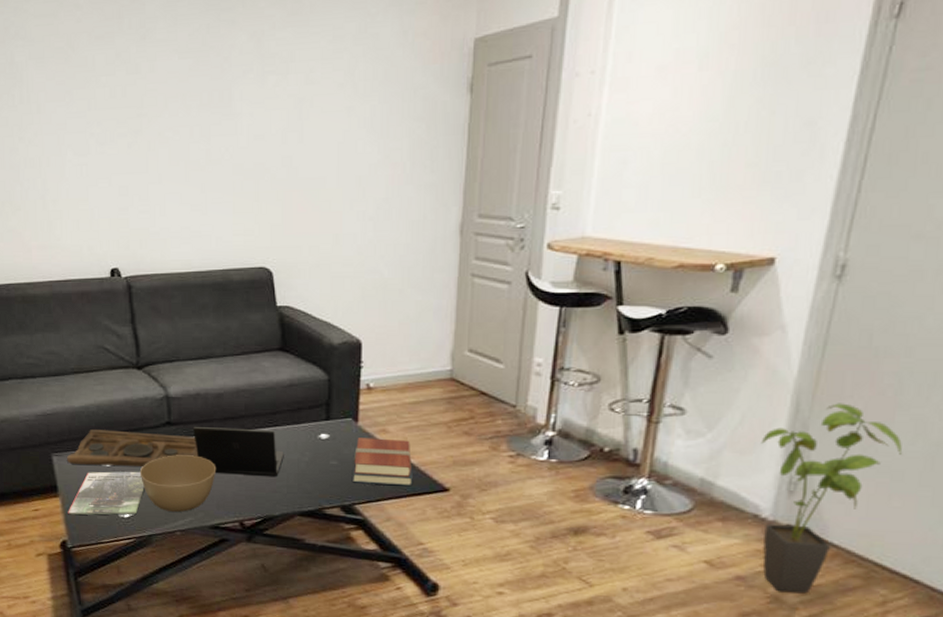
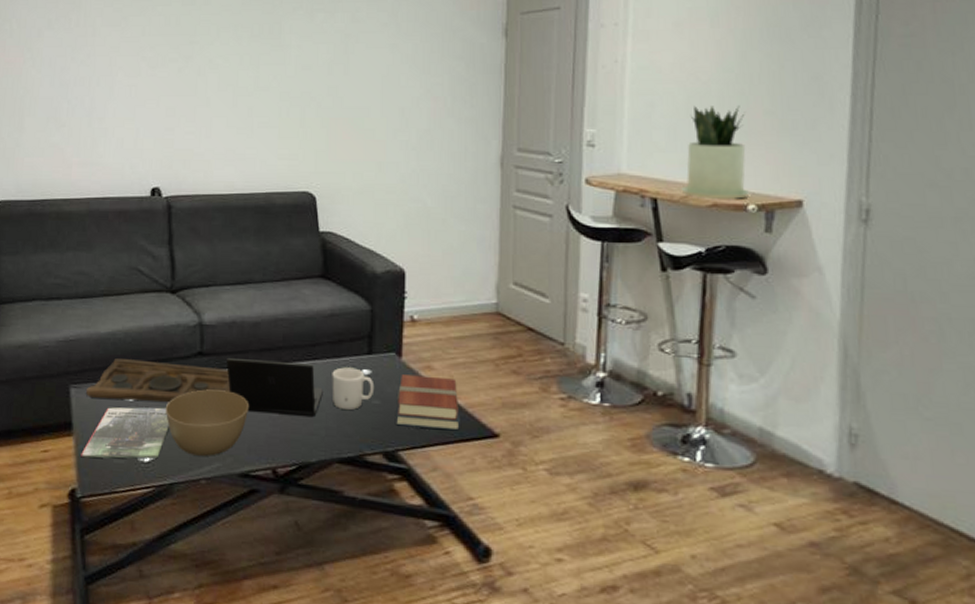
mug: none [292,432,332,470] -> present [331,367,375,410]
planter: none [647,158,725,260] -> present [681,106,750,199]
house plant: present [760,403,903,594] -> none [814,348,957,564]

